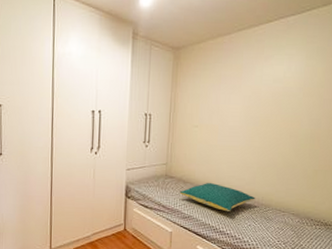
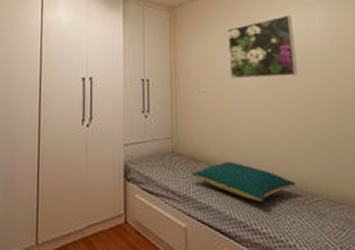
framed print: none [219,63,274,116] -> present [228,15,298,79]

